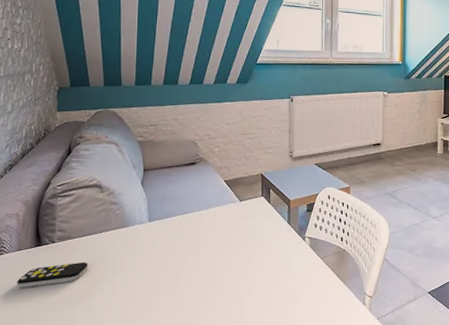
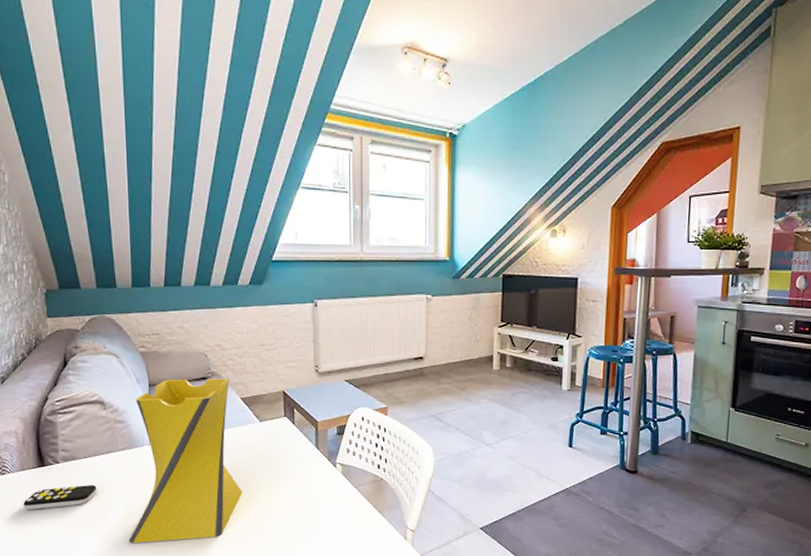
vase: none [113,163,222,317] -> present [128,378,243,544]

